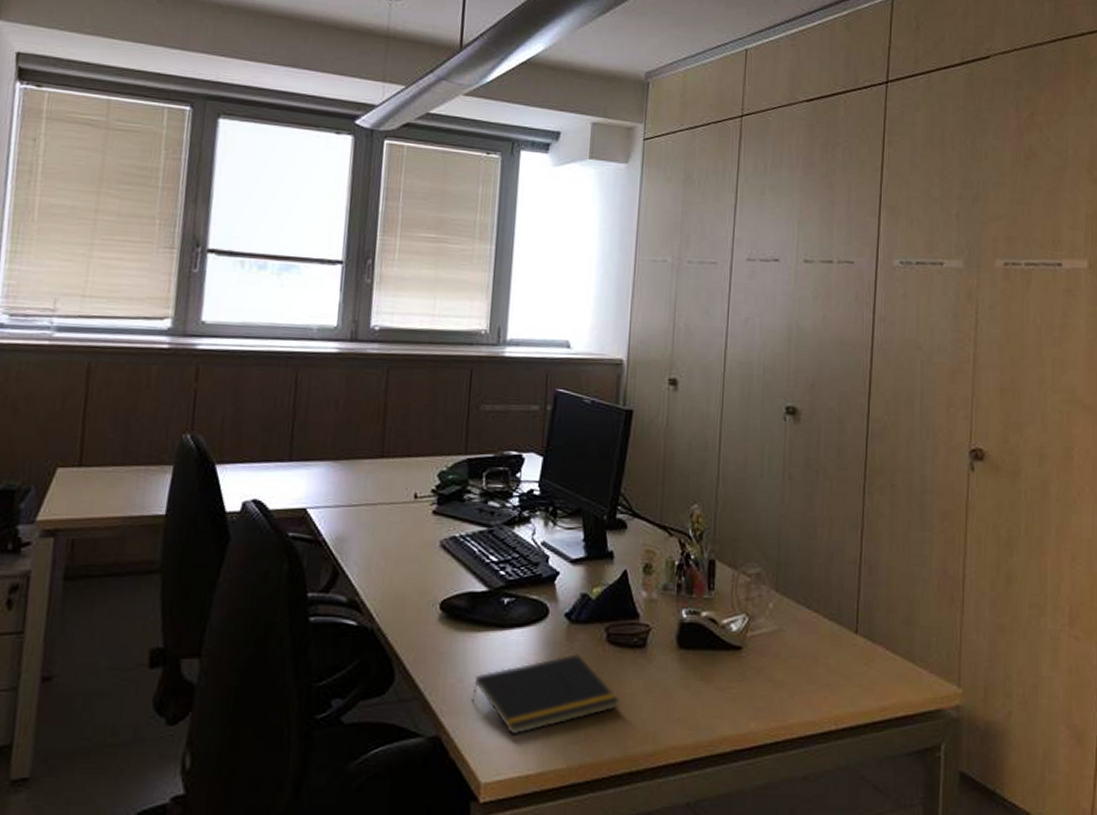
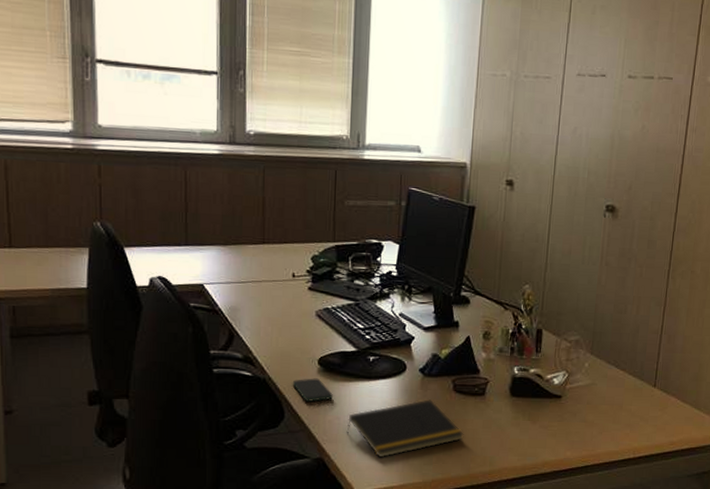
smartphone: none [406,627,457,659] -> present [292,378,333,402]

